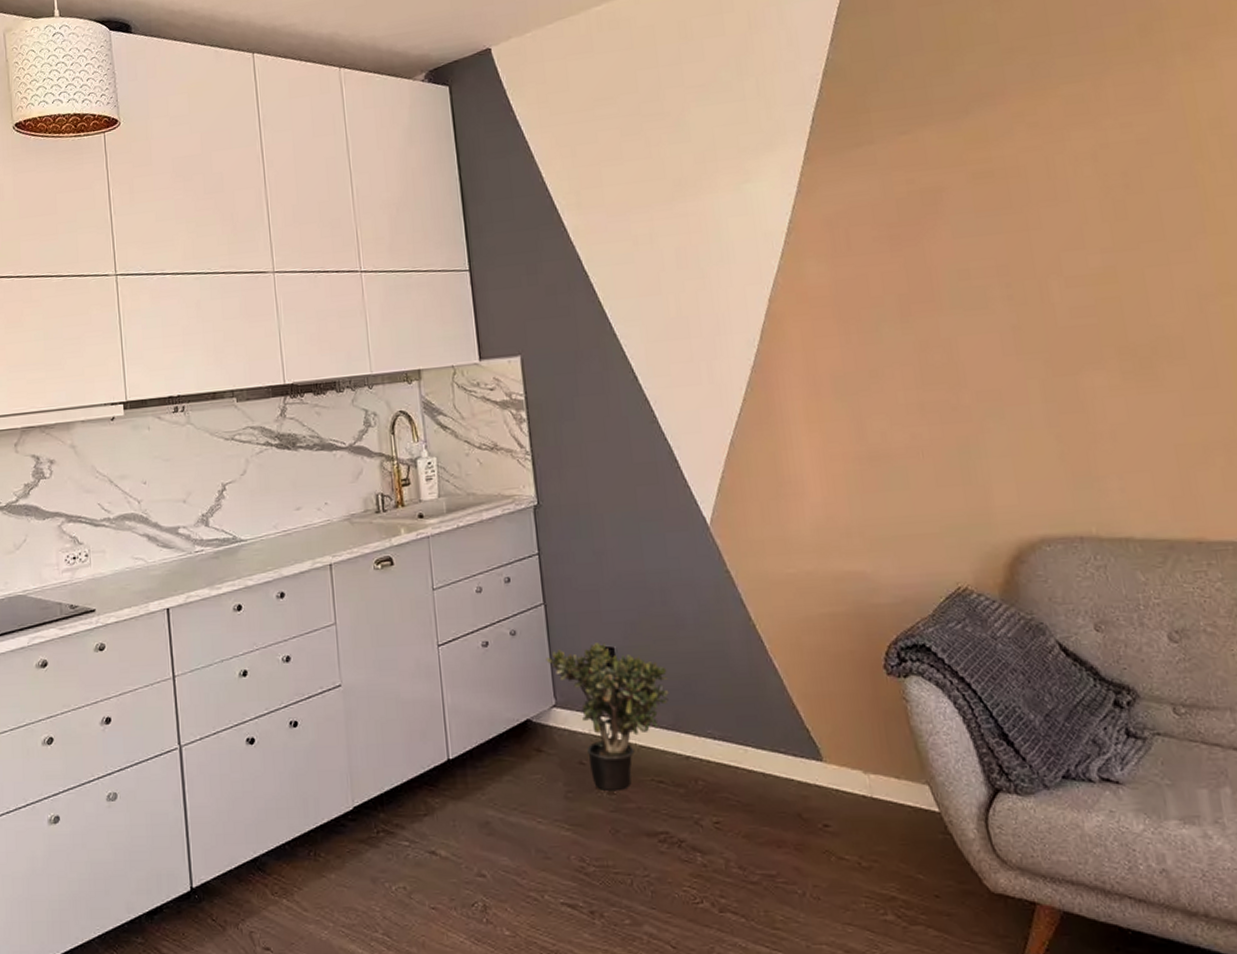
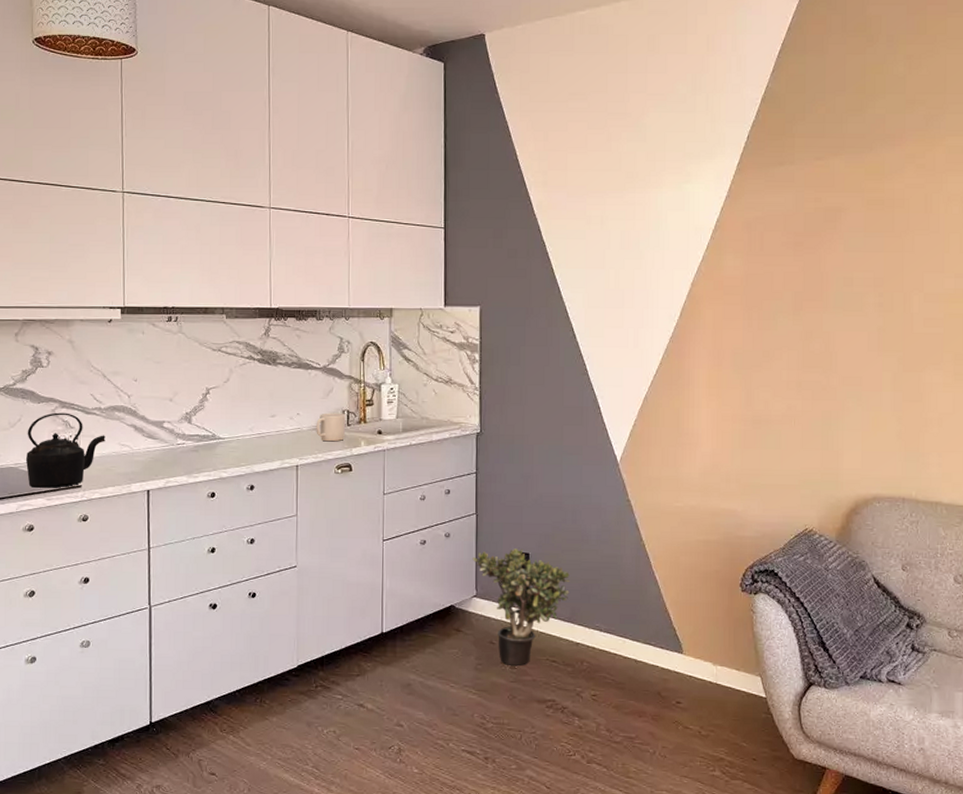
kettle: none [33,527,117,617] -> present [25,412,105,488]
mug: none [347,497,382,533] -> present [316,413,346,442]

